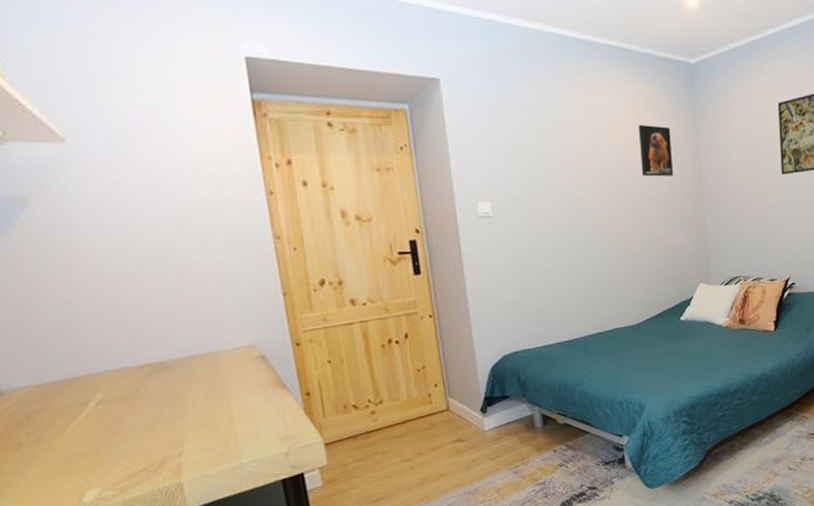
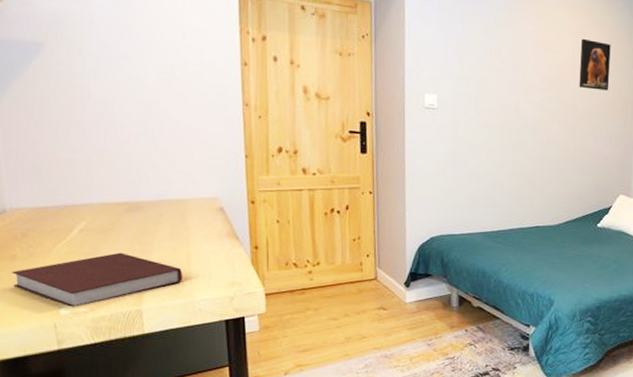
notebook: none [18,421,227,492] -> present [11,252,183,307]

